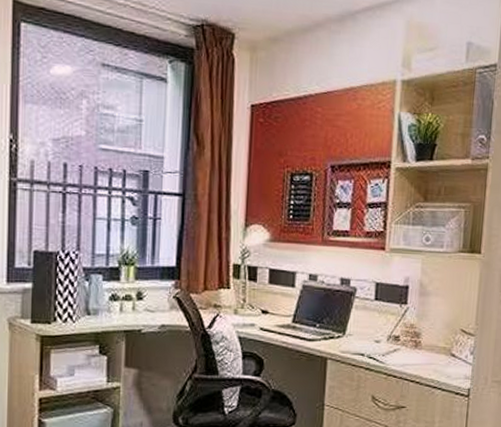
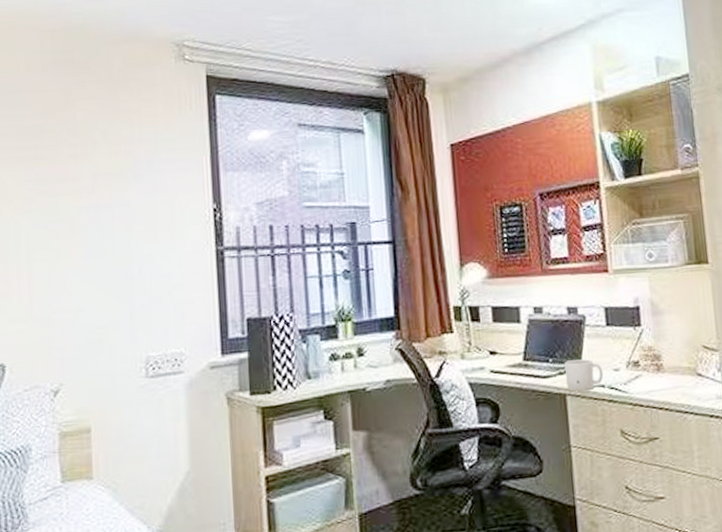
mug: none [329,328,365,358] -> present [564,359,604,392]

